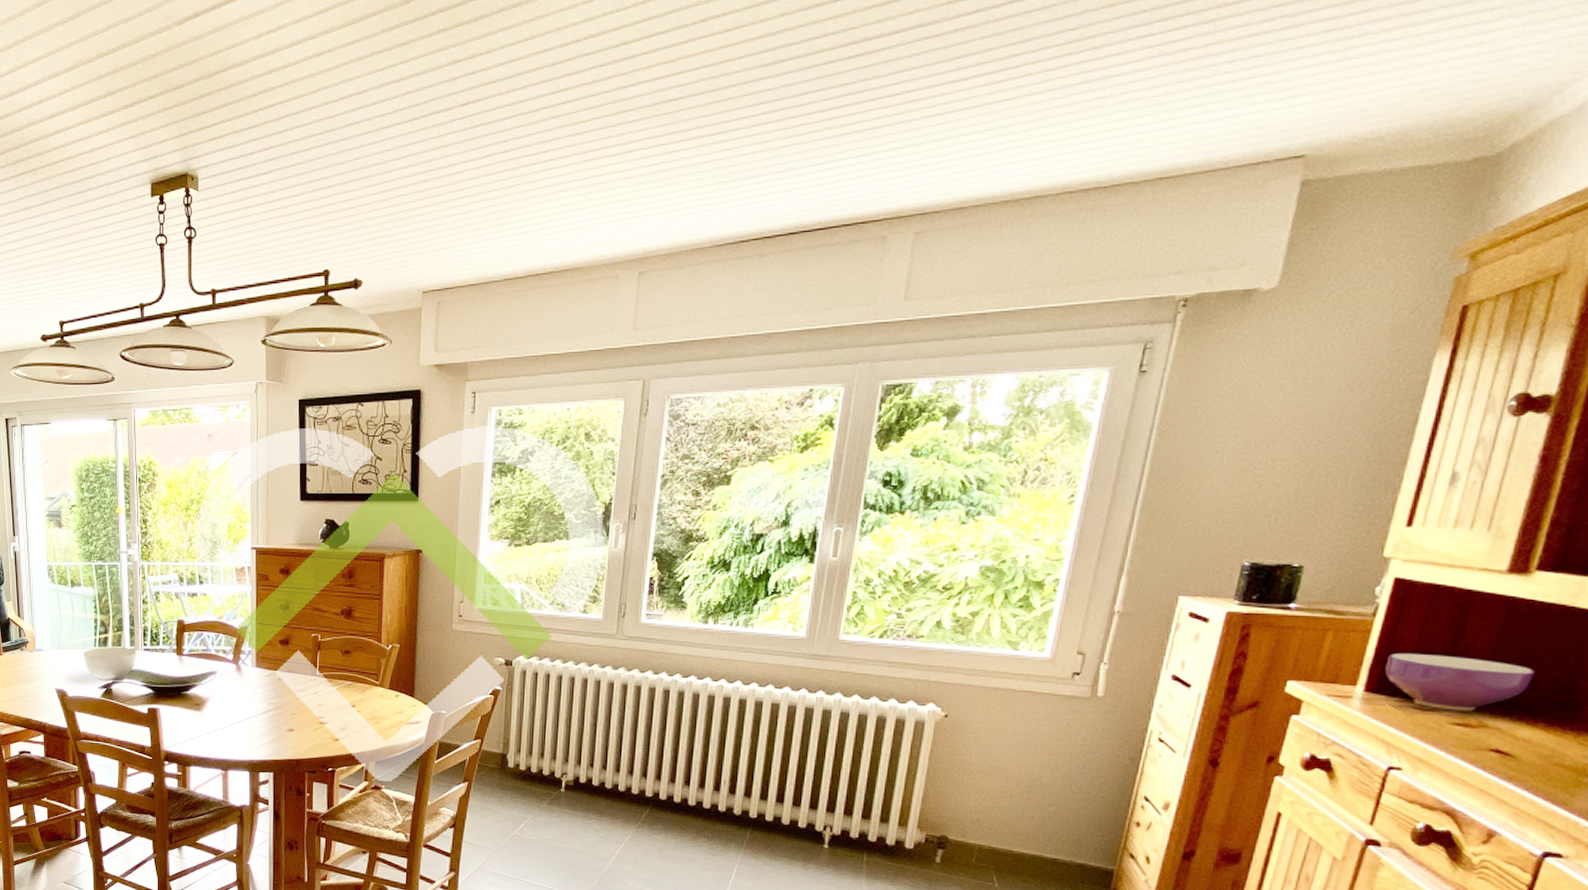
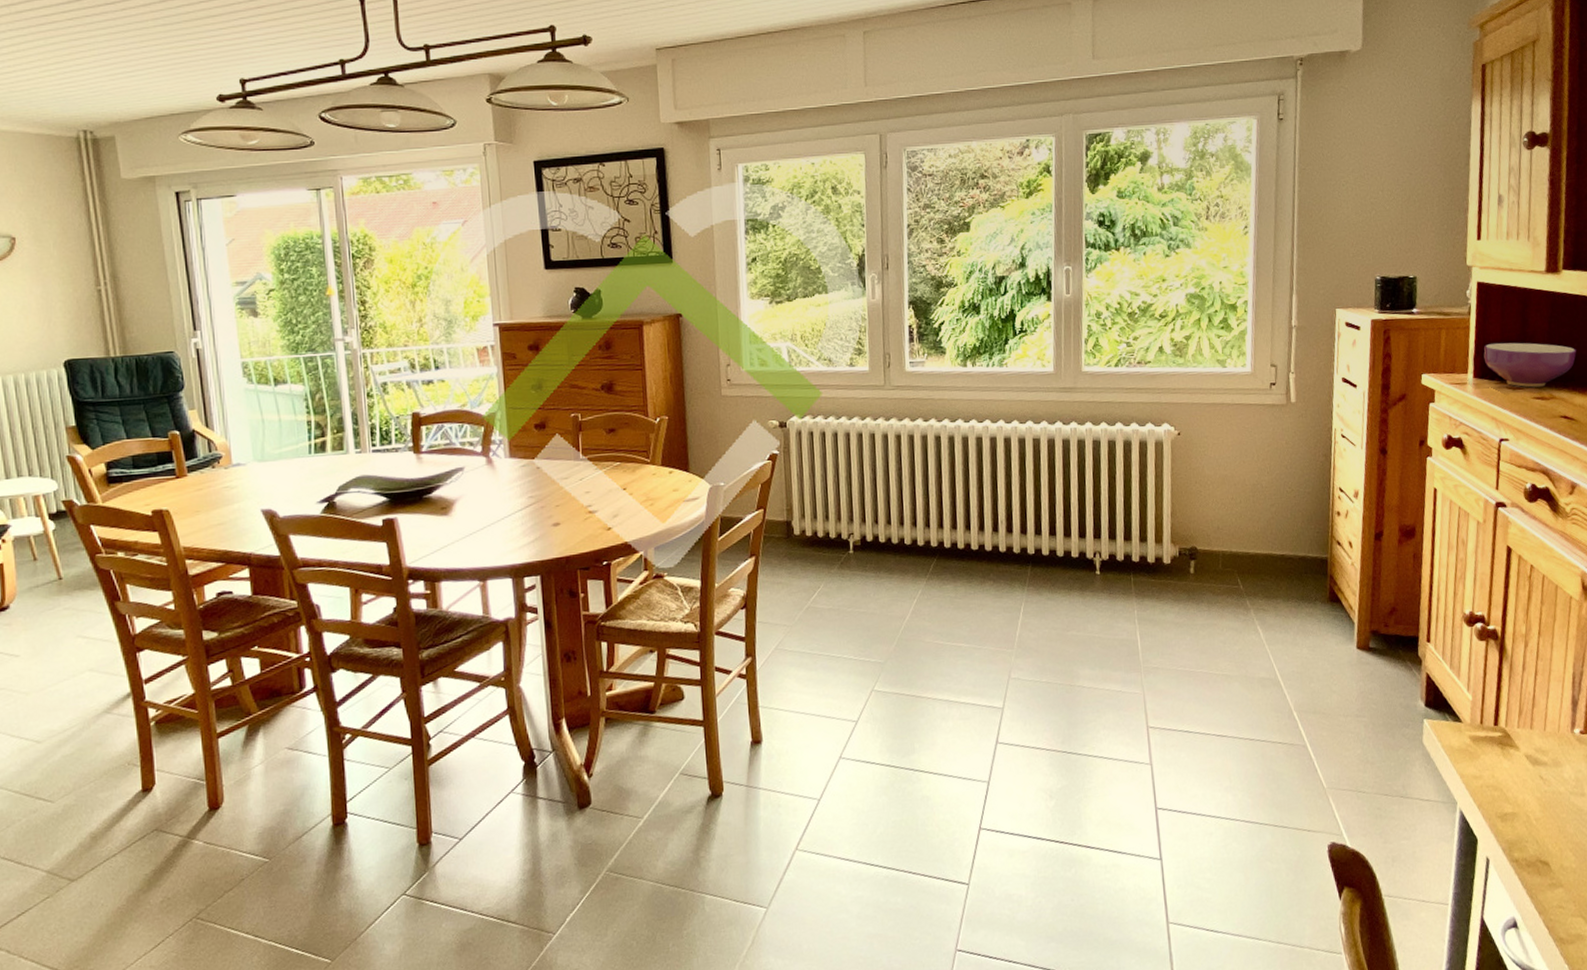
bowl: present [84,647,136,681] -> none [296,451,364,494]

